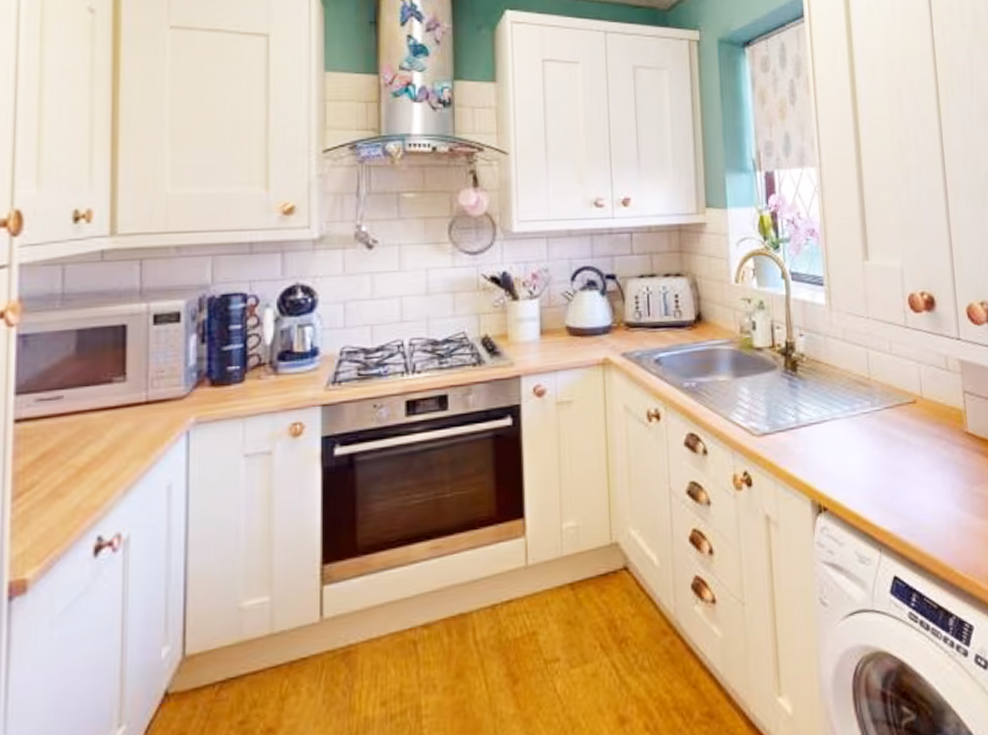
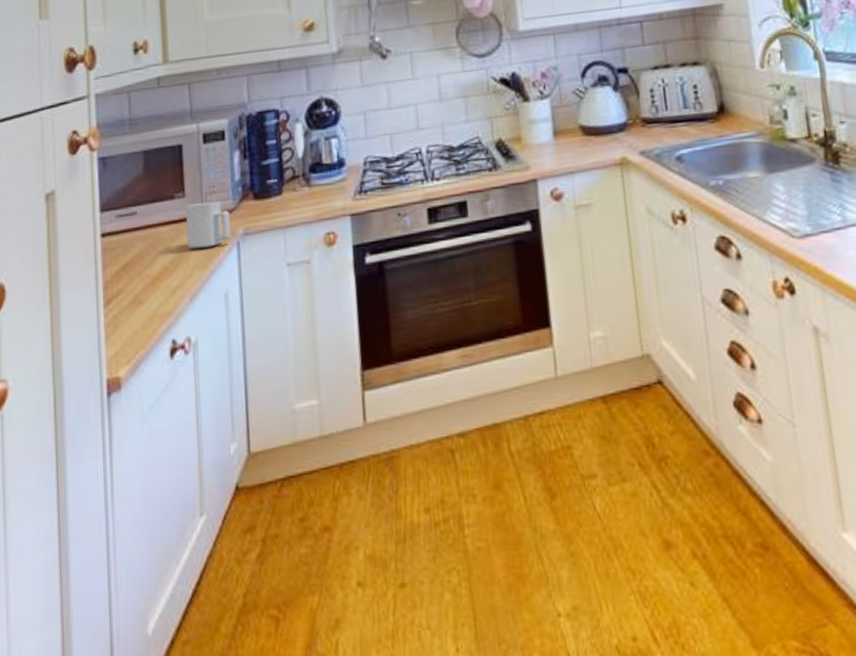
mug: none [124,387,181,438] -> present [184,201,232,249]

